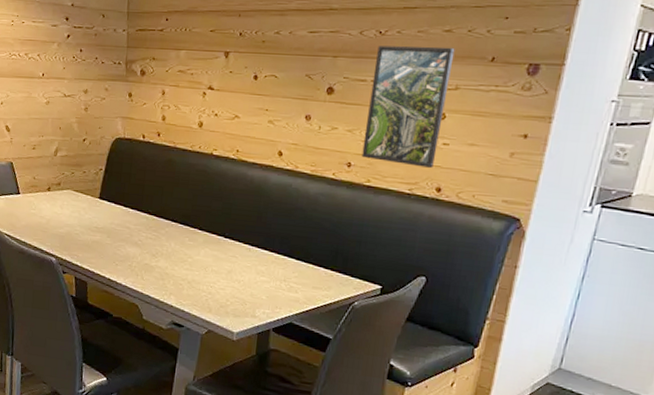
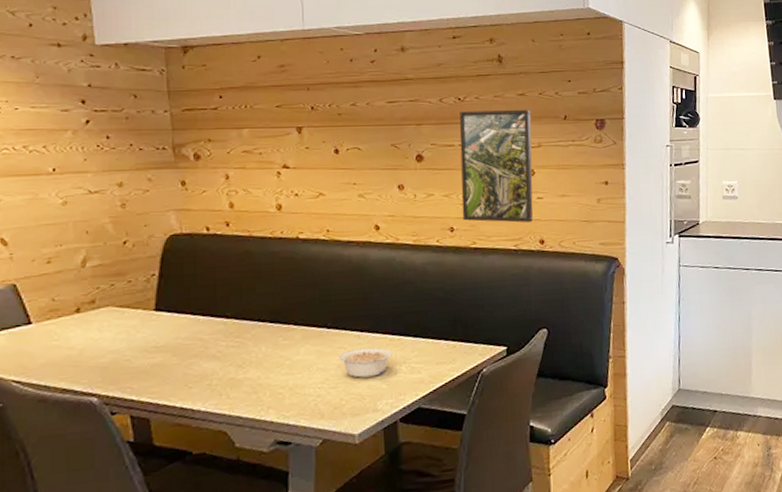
legume: none [230,259,276,288] -> present [338,347,392,378]

